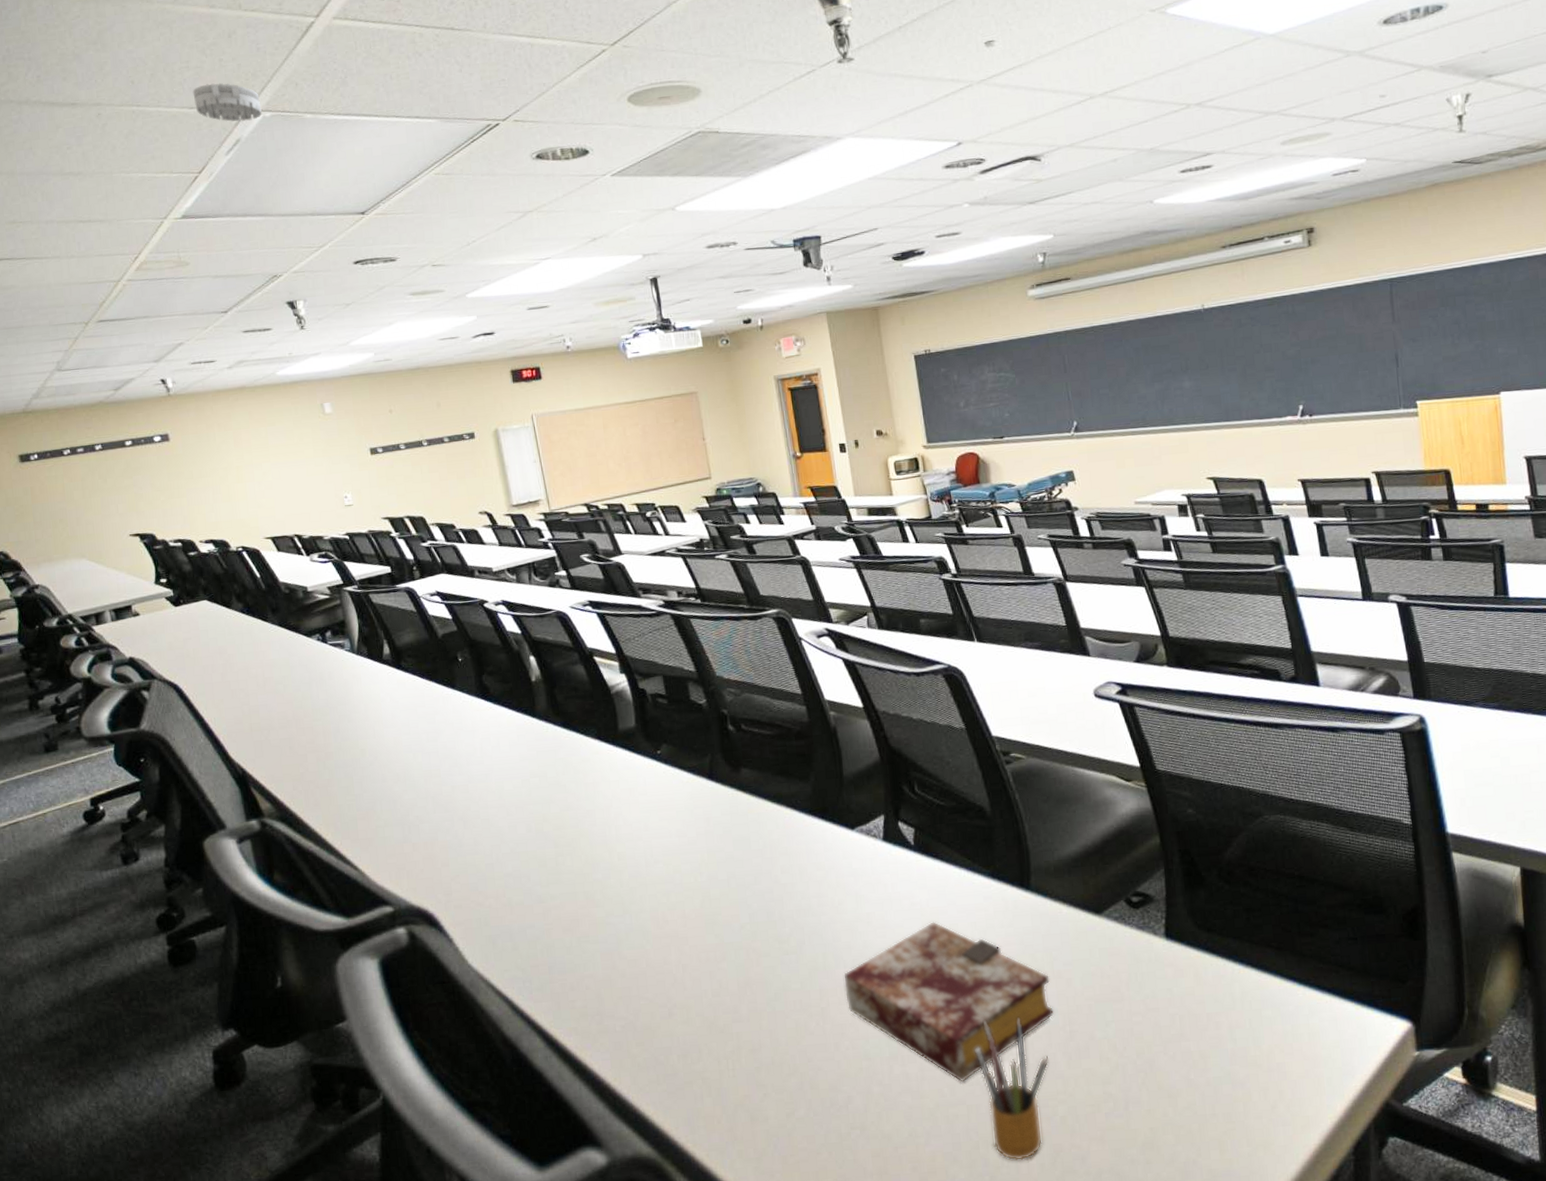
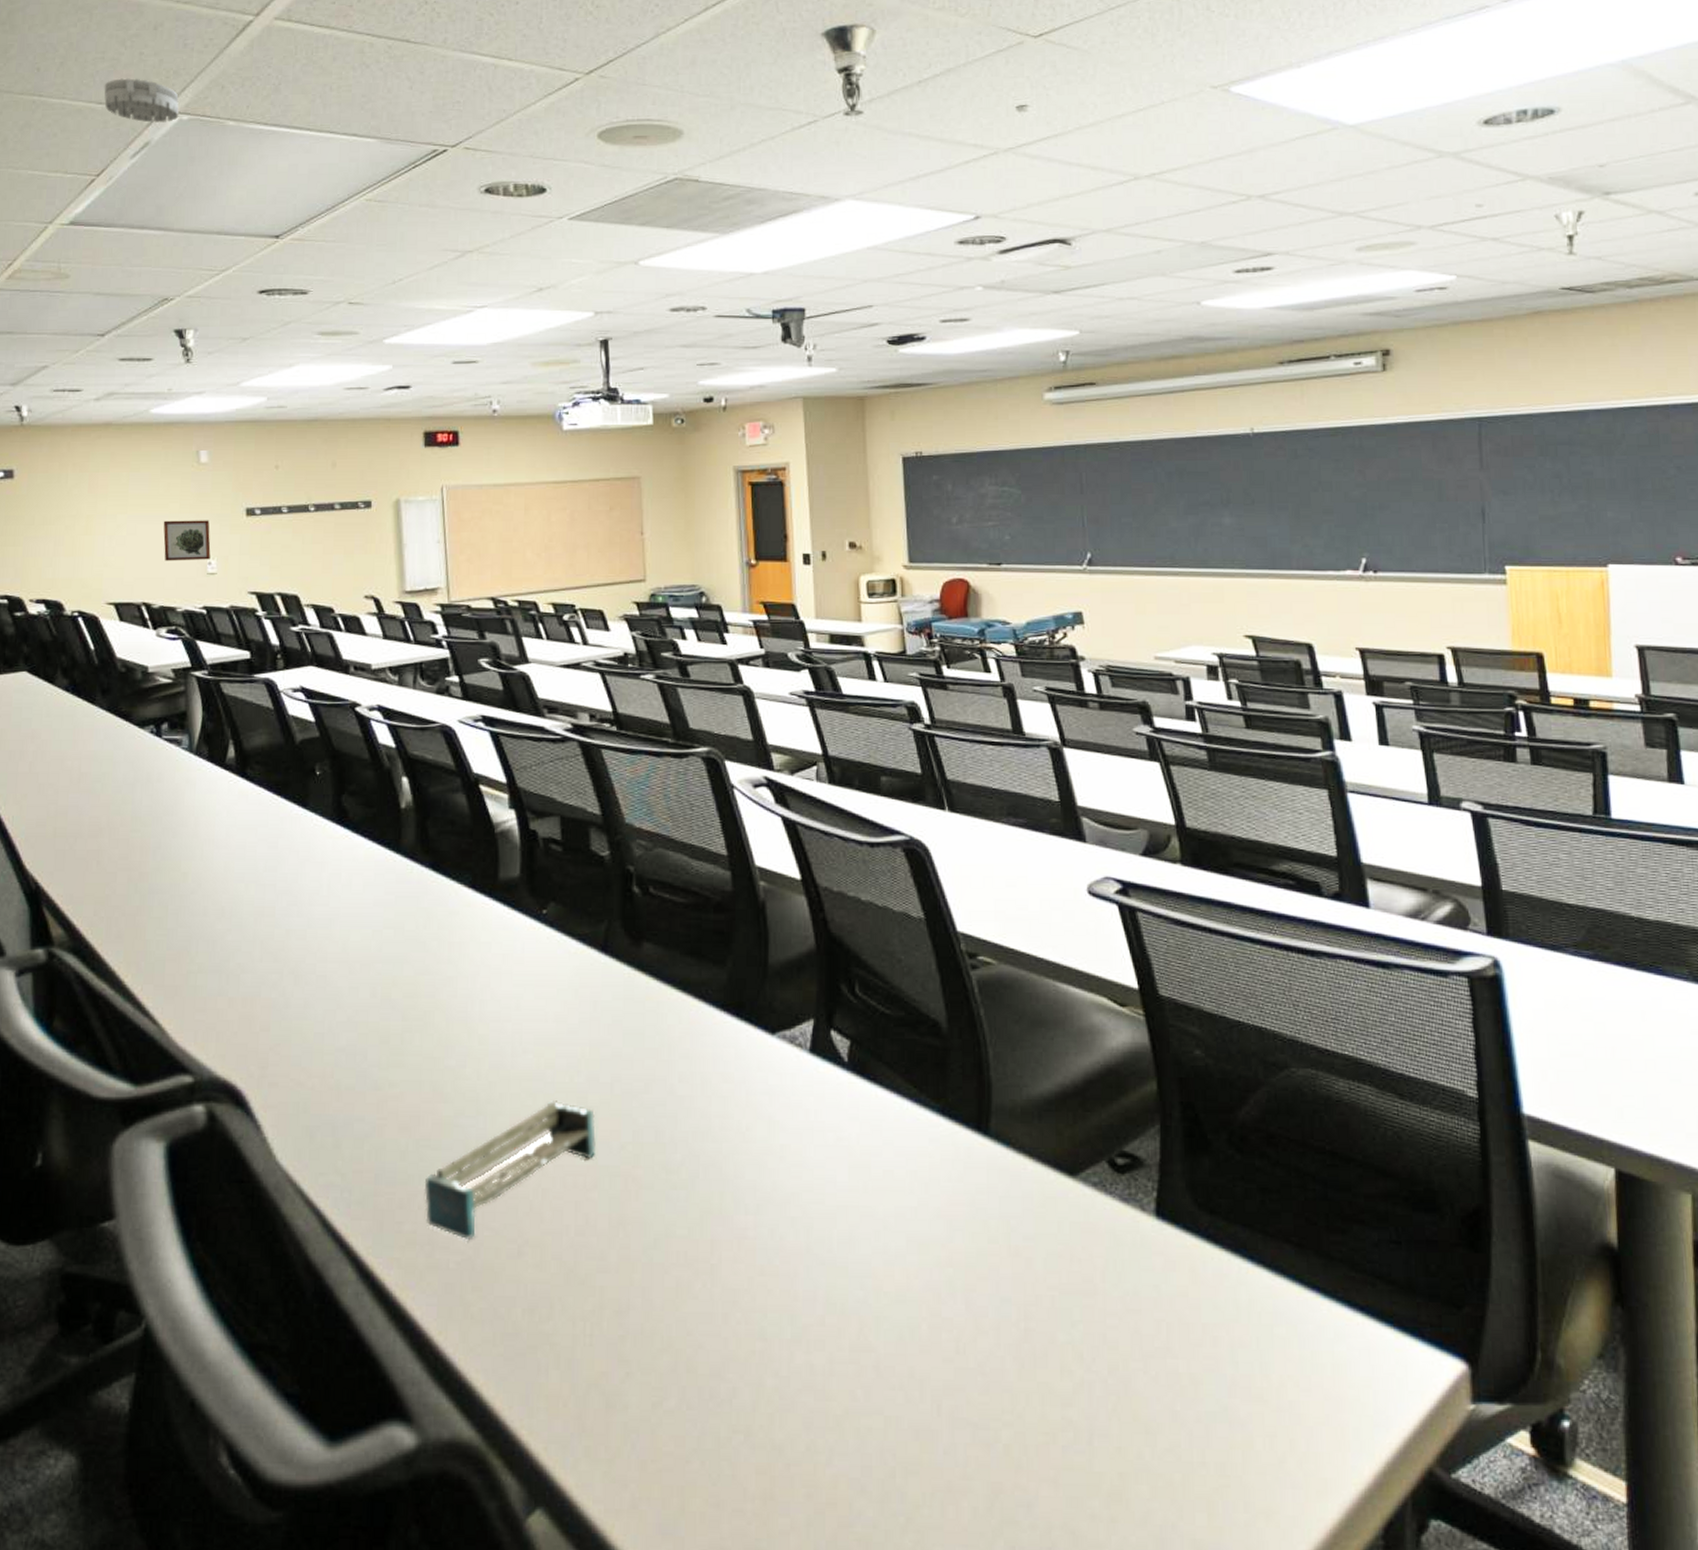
wall art: none [301,461,346,499] -> present [163,520,211,561]
shelf: none [588,896,721,1009] -> present [424,1099,596,1241]
book: present [843,921,1054,1083] -> none [742,1165,1006,1384]
pencil box: present [975,1016,1049,1161] -> none [901,1301,995,1501]

